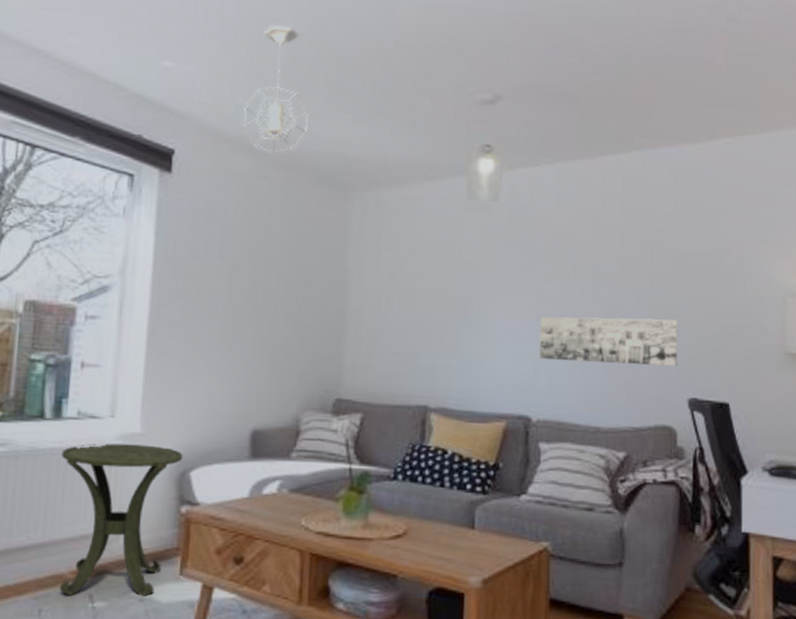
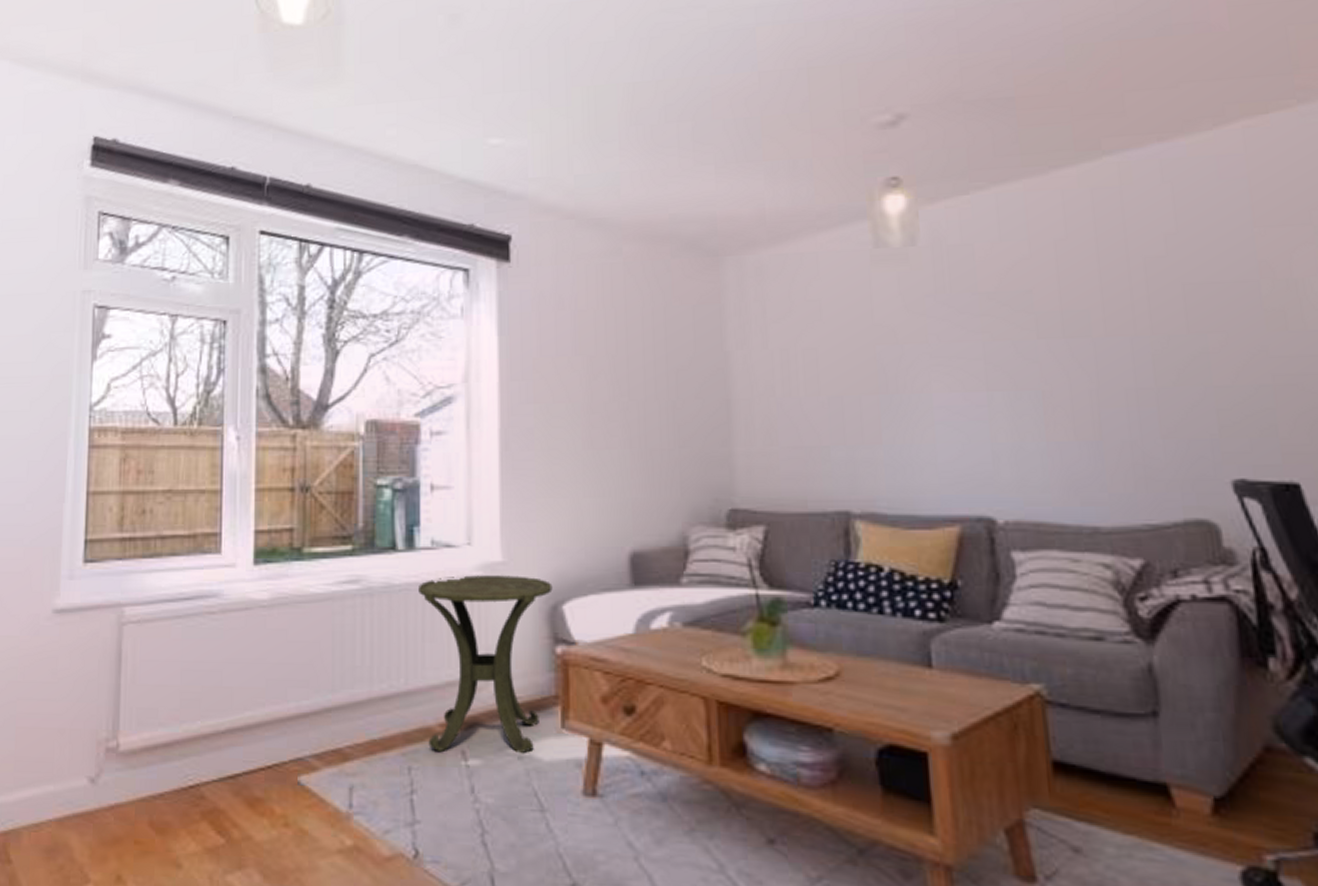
pendant light: present [242,25,308,154] -> none [584,75,662,225]
wall art: present [539,316,678,366] -> none [993,373,1208,442]

